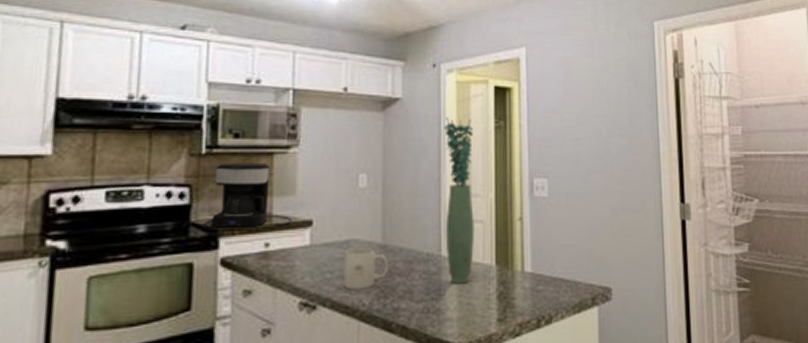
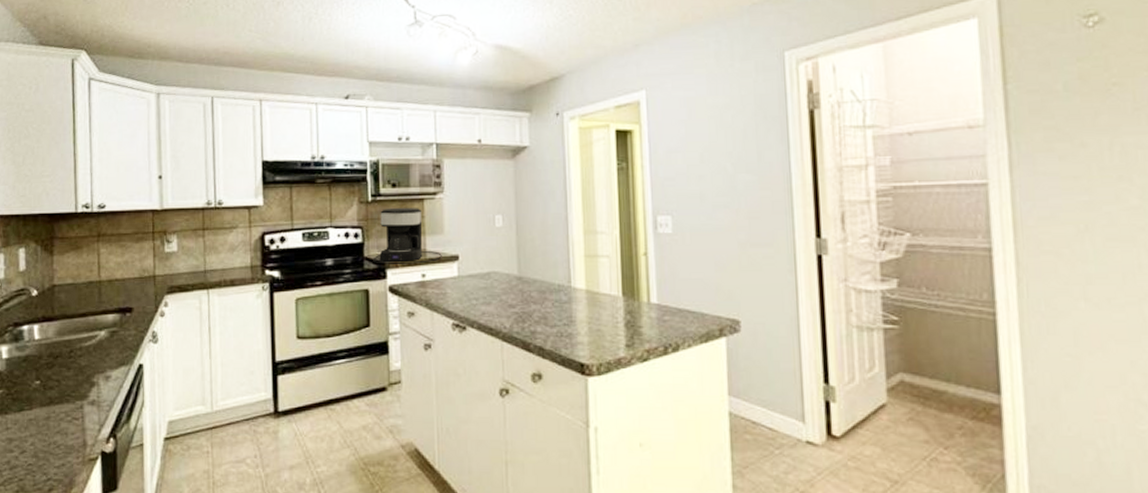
mug: present [343,248,389,290] -> none [486,279,525,314]
vase: present [443,117,474,284] -> none [568,161,602,312]

